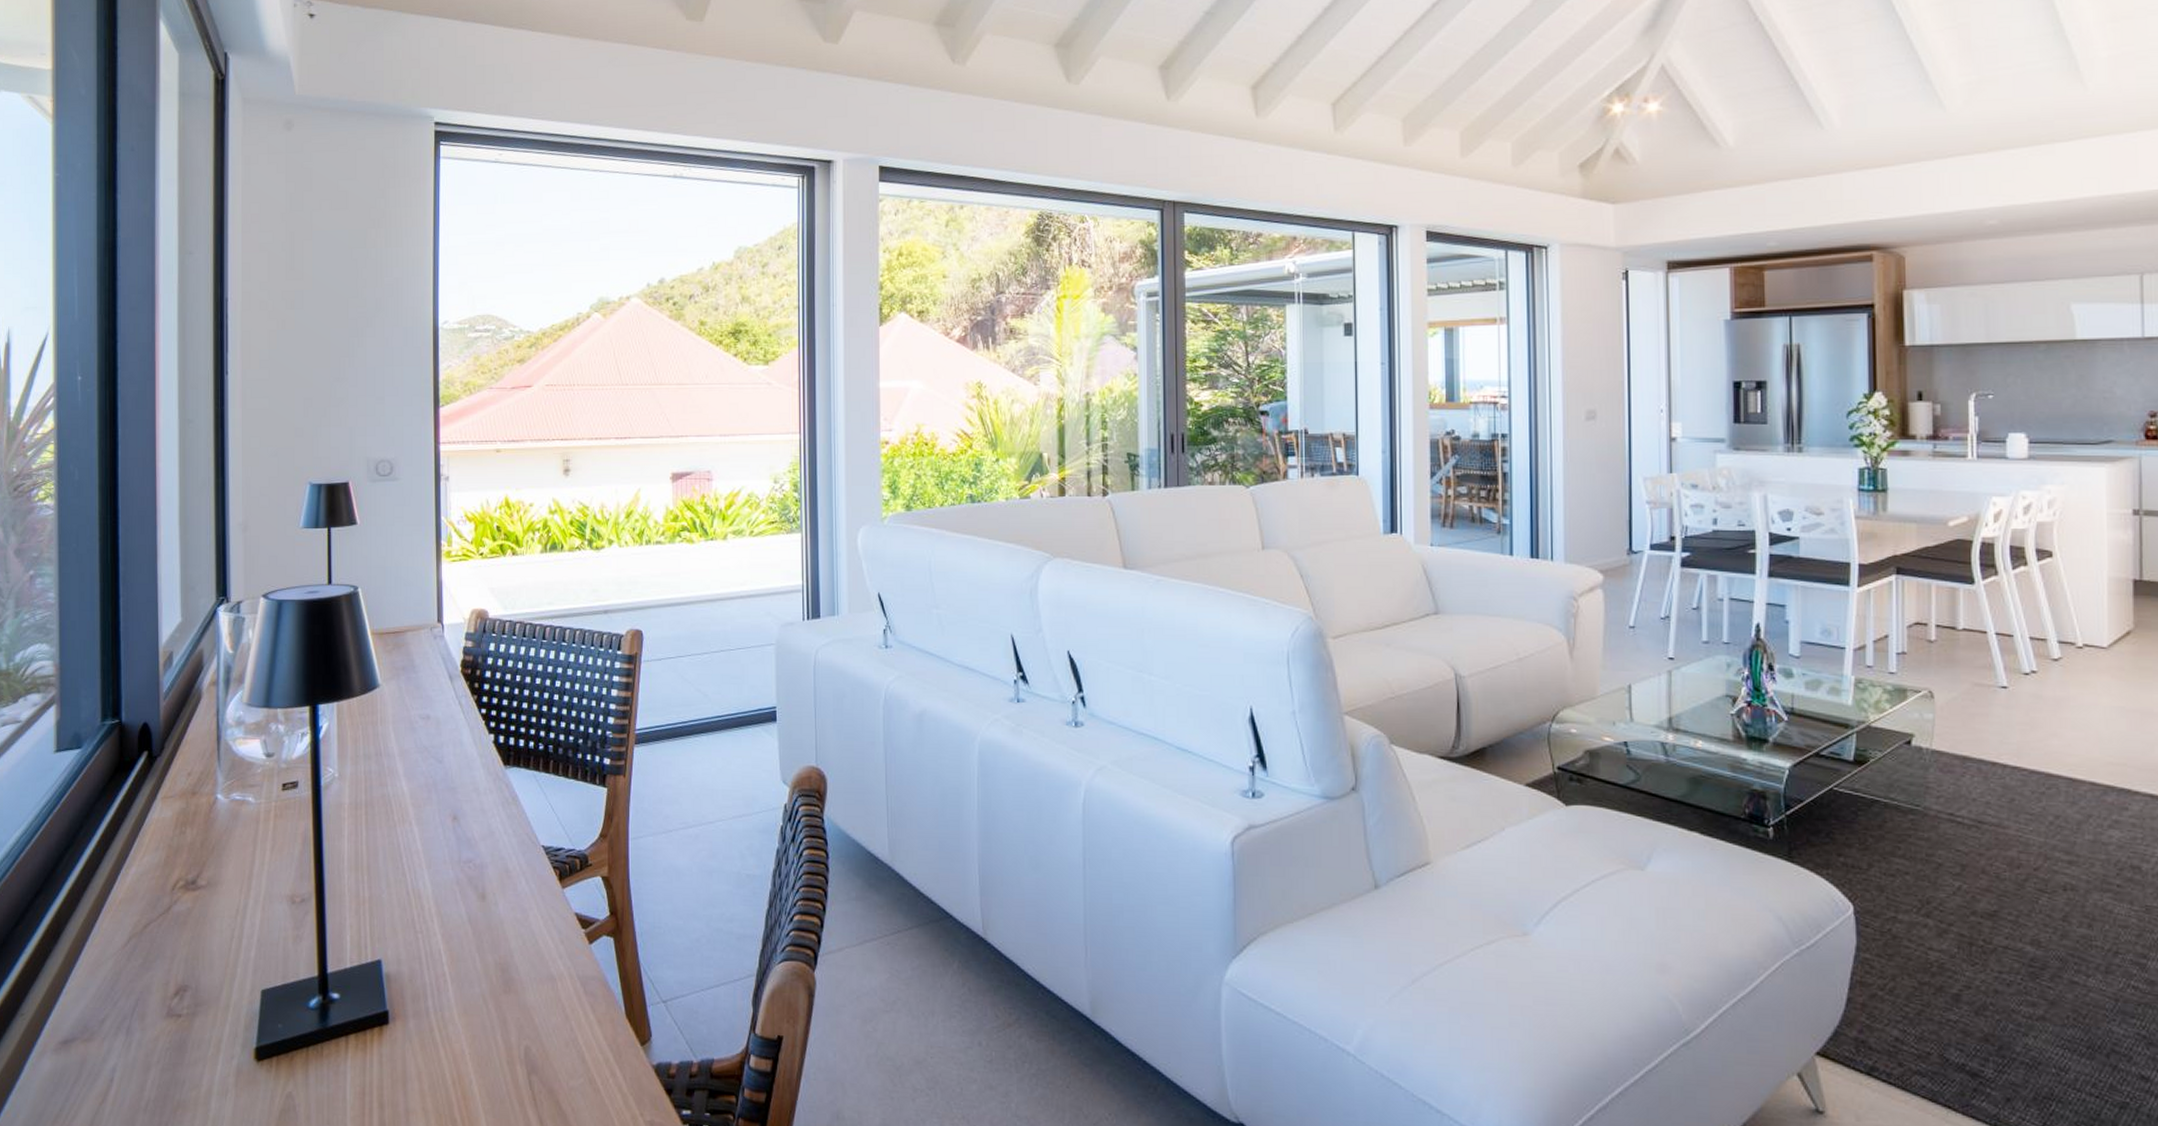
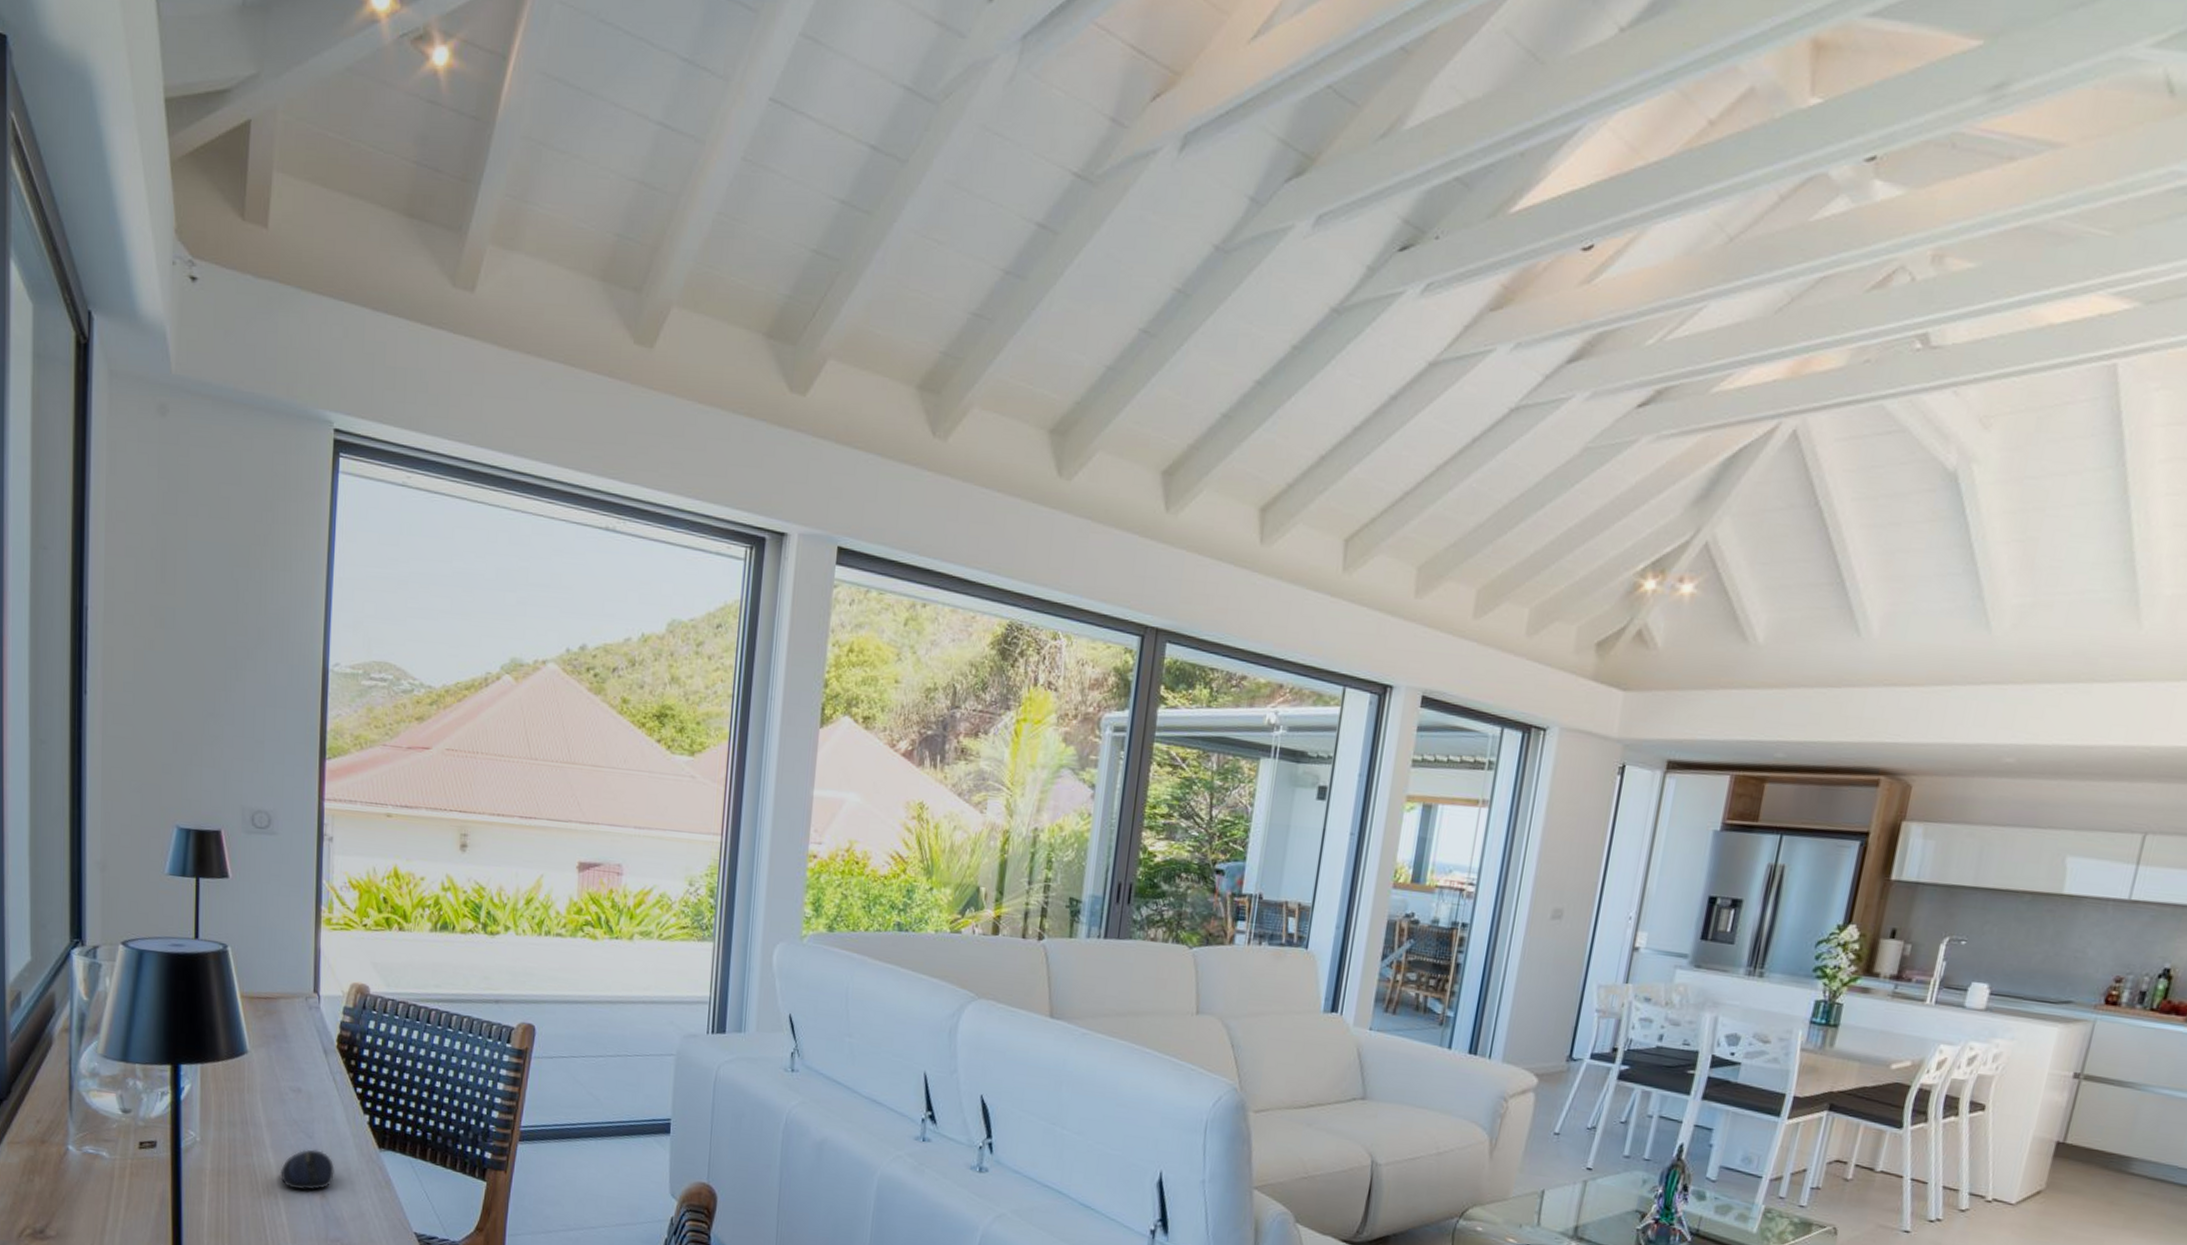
computer mouse: none [414,773,464,815] -> present [280,1149,335,1191]

